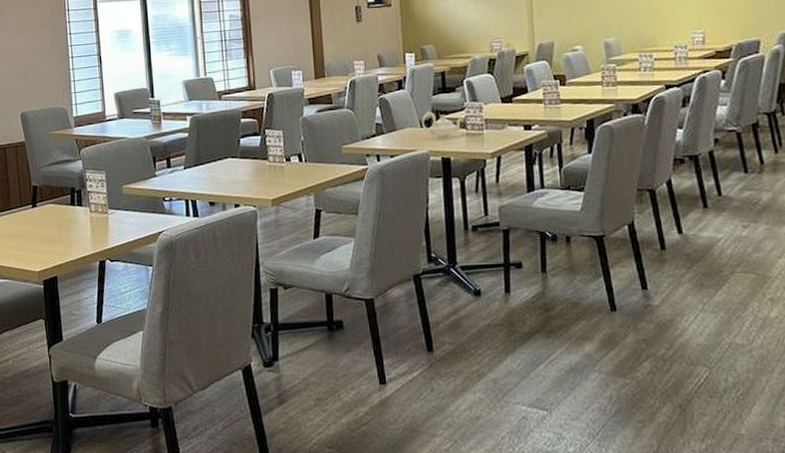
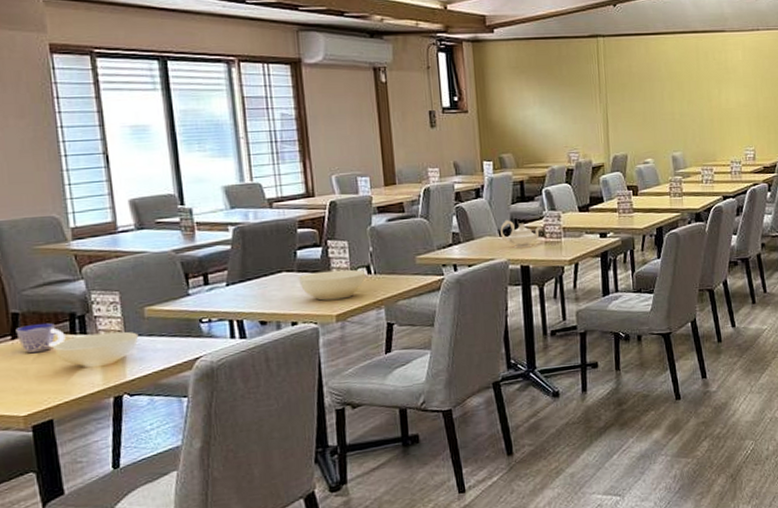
cup: none [35,195,68,220] -> present [16,323,66,354]
bowl: none [58,205,118,235] -> present [52,331,139,368]
bowl: none [240,157,298,186] -> present [297,269,366,301]

